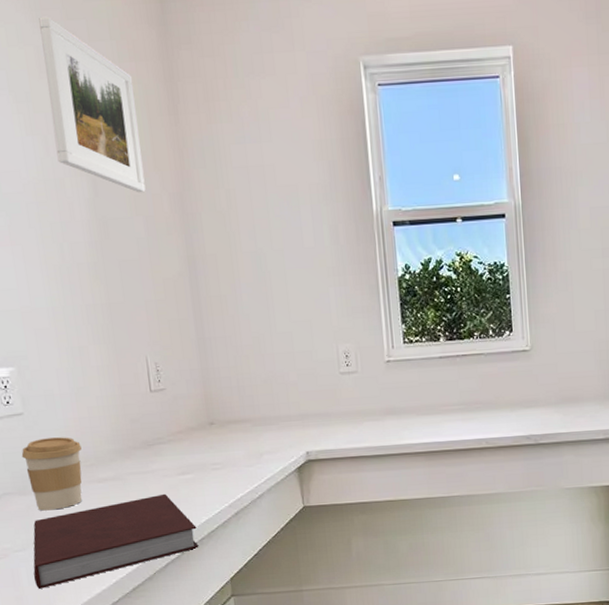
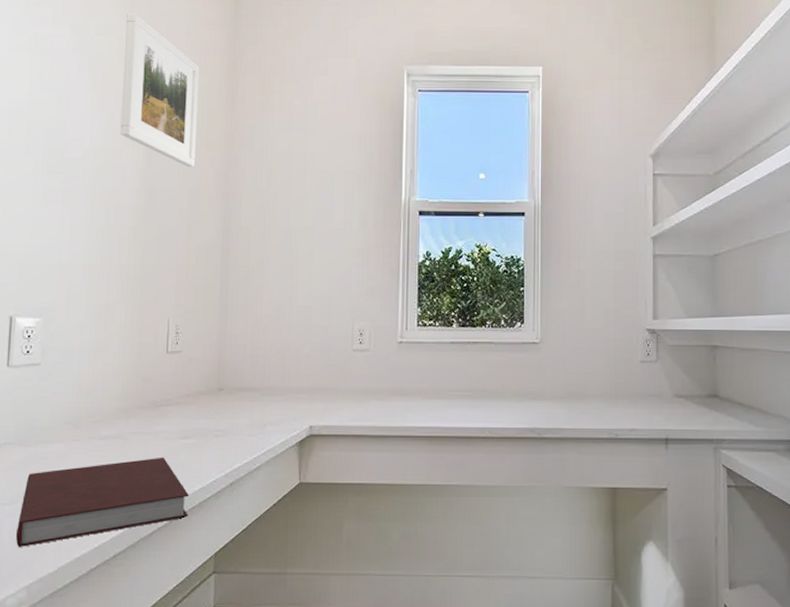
coffee cup: present [21,437,82,511] -> none [30,390,90,464]

